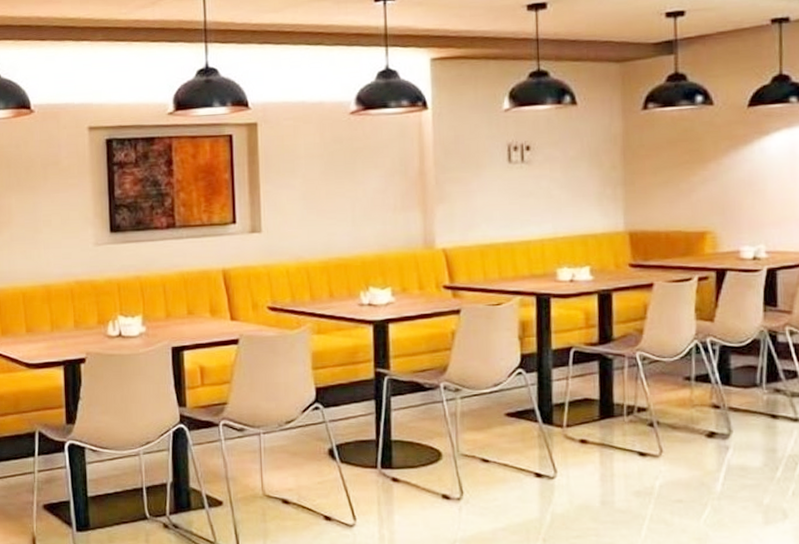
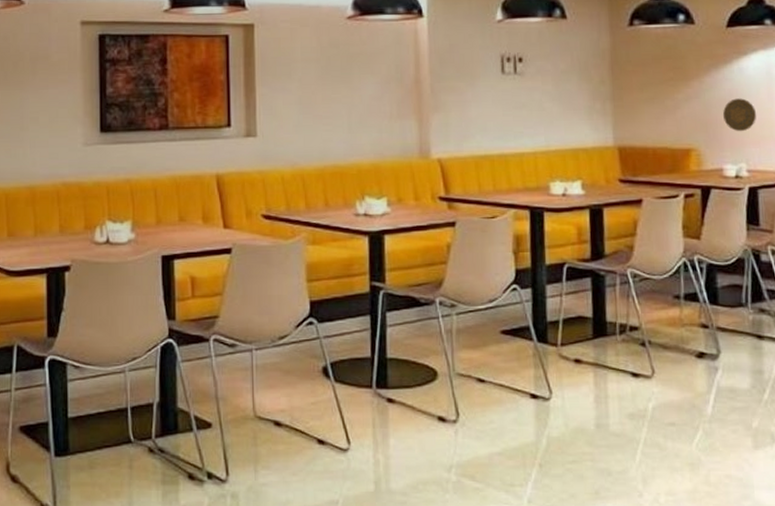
decorative plate: none [741,179,778,213] -> present [722,98,757,132]

